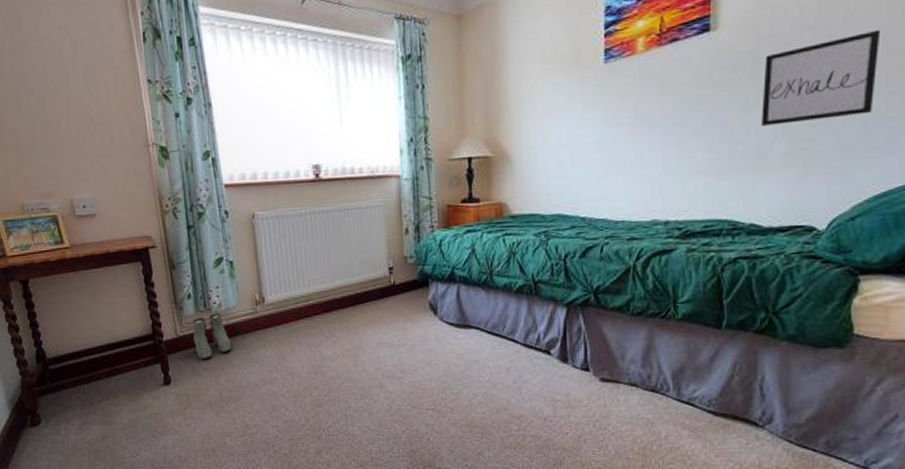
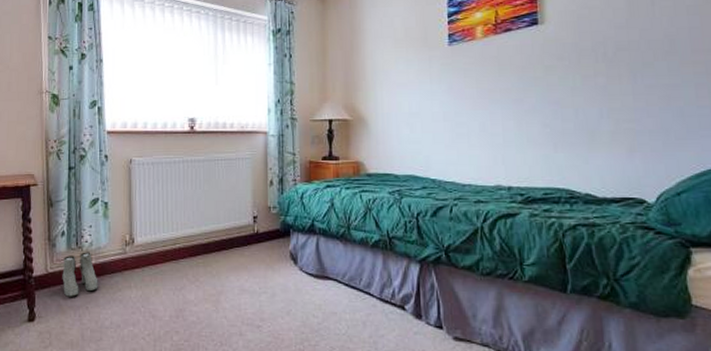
wall art: present [761,29,881,126] -> none [587,31,685,107]

